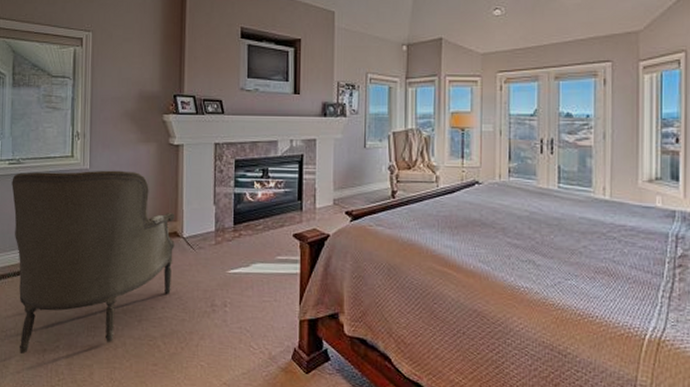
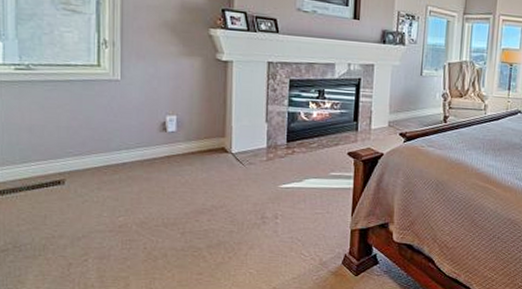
armchair: present [12,170,175,354] -> none [20,79,223,268]

